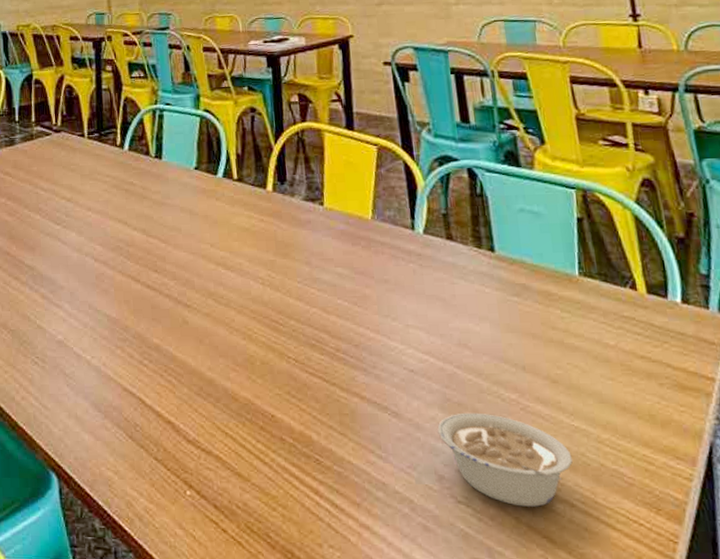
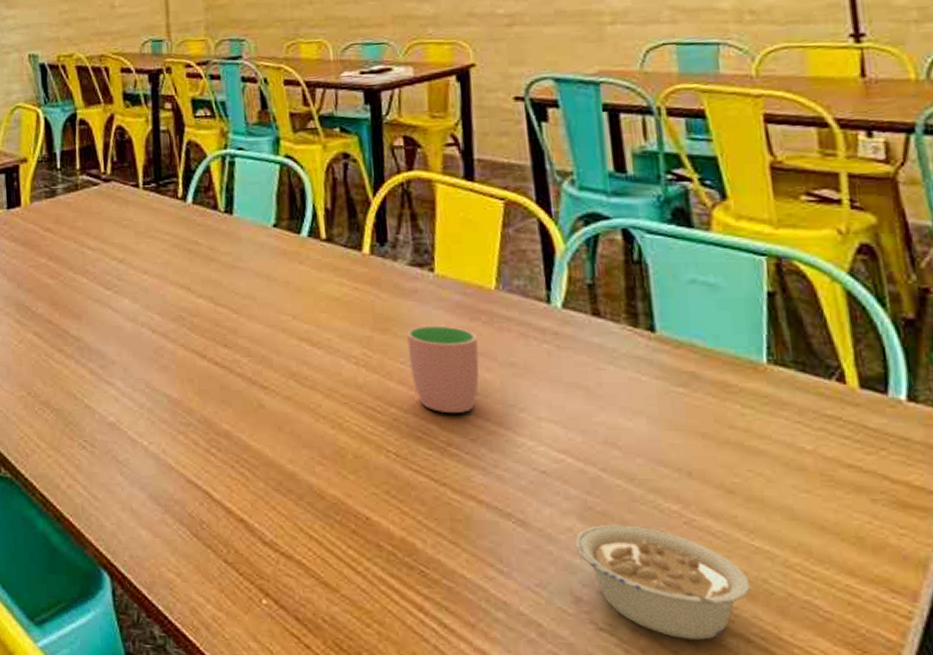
cup: none [302,250,360,324] -> present [406,325,480,414]

